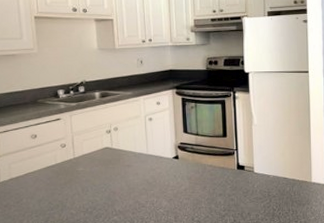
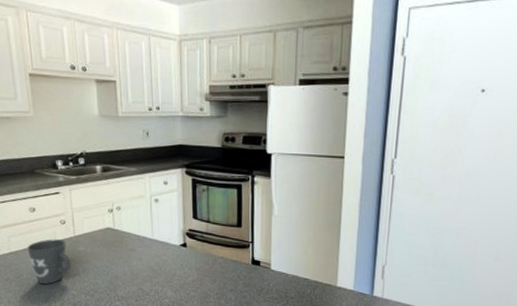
mug: none [28,161,71,206] -> present [27,238,71,284]

